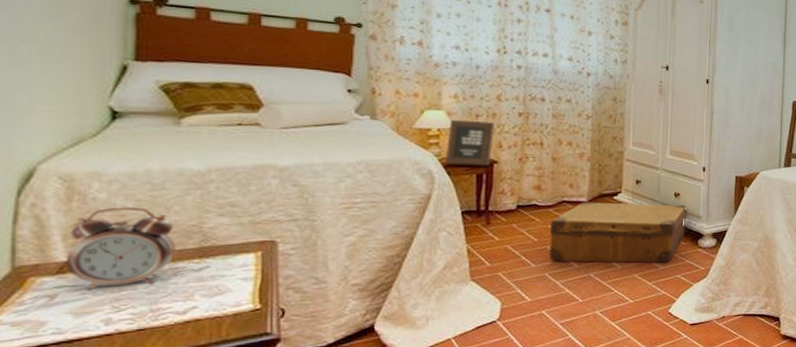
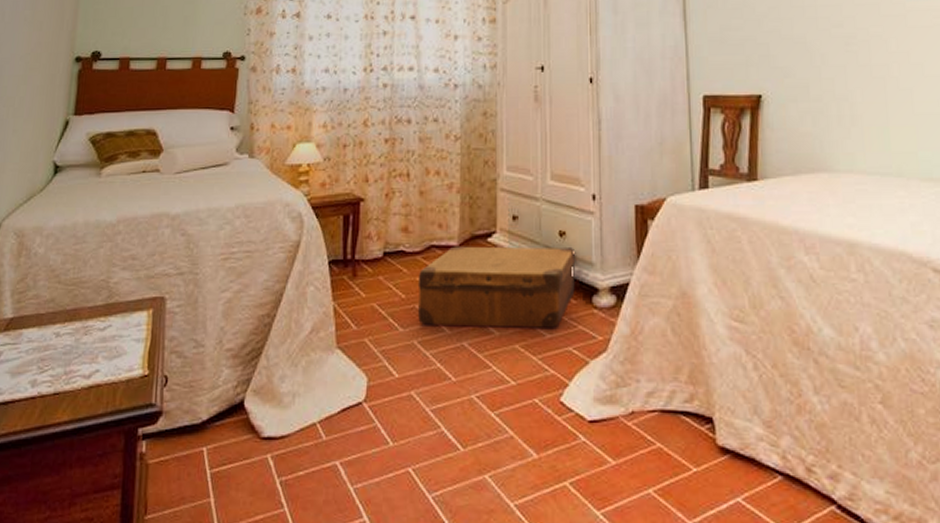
alarm clock: present [65,207,176,292] -> none [11,262,89,351]
picture frame: present [444,119,494,166] -> none [313,151,361,205]

